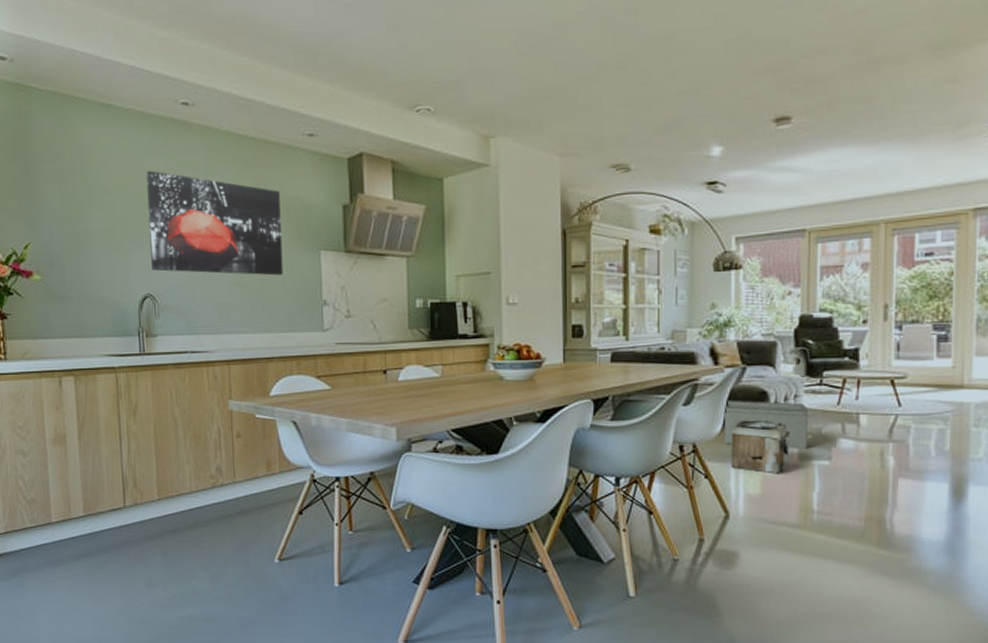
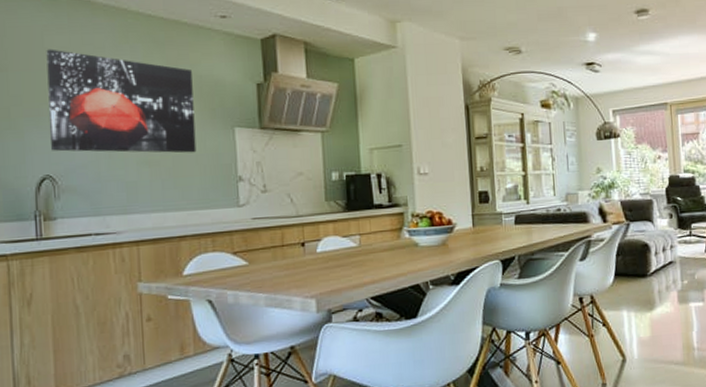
storage bin: present [723,400,809,449] -> none [613,252,685,294]
storage bin: present [731,418,790,474] -> none [621,269,671,318]

